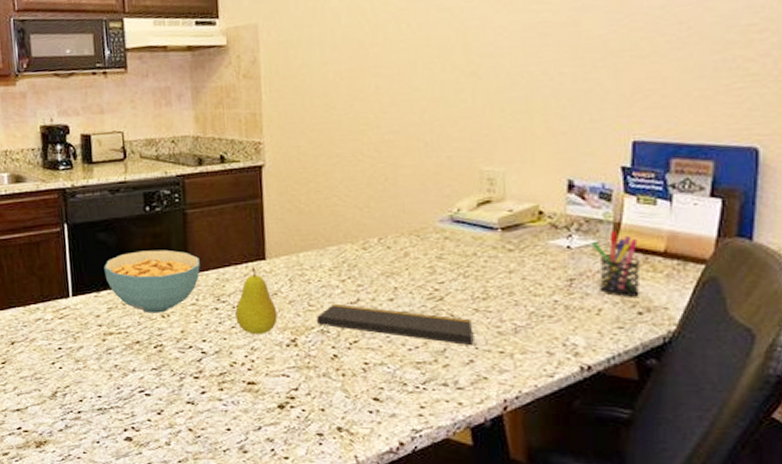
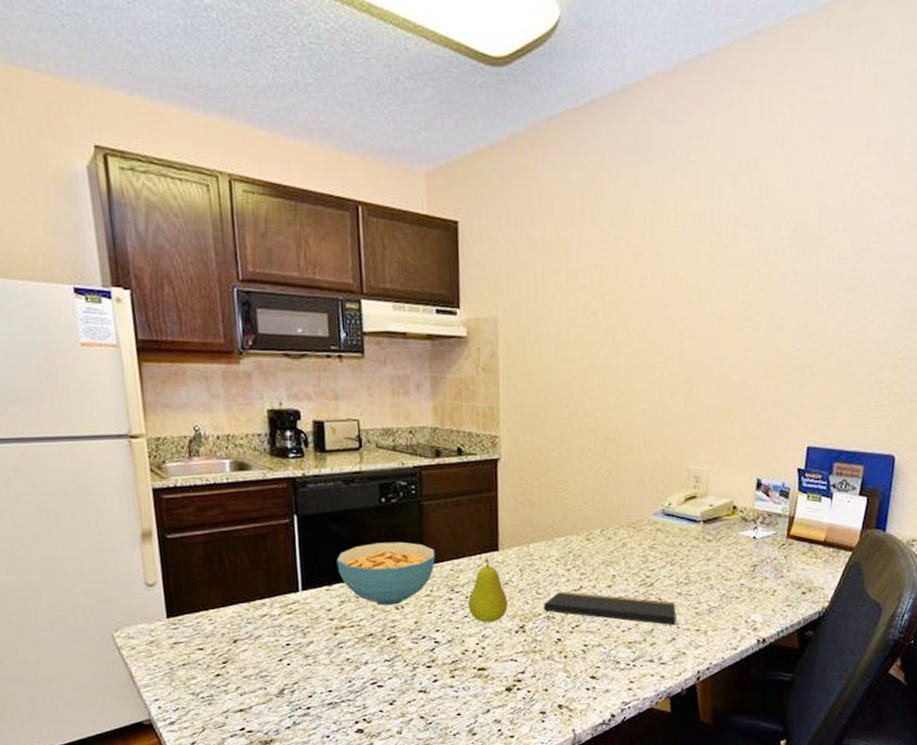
pen holder: present [591,230,641,297] -> none [771,523,807,580]

